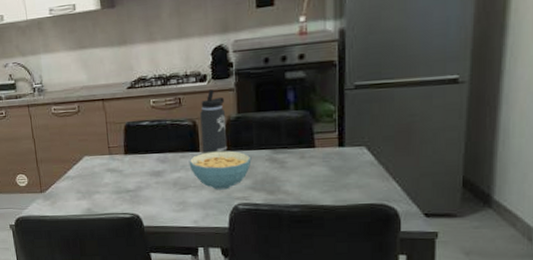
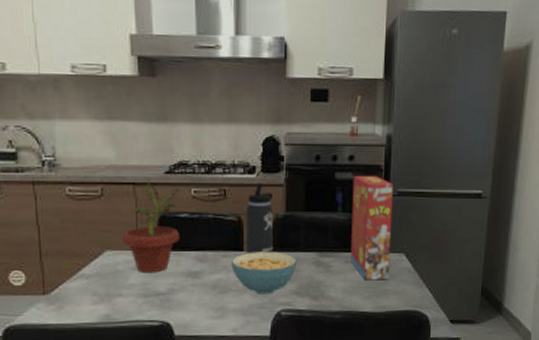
potted plant: none [96,96,144,173] -> present [121,181,180,272]
cereal box: none [304,71,350,175] -> present [351,175,393,281]

